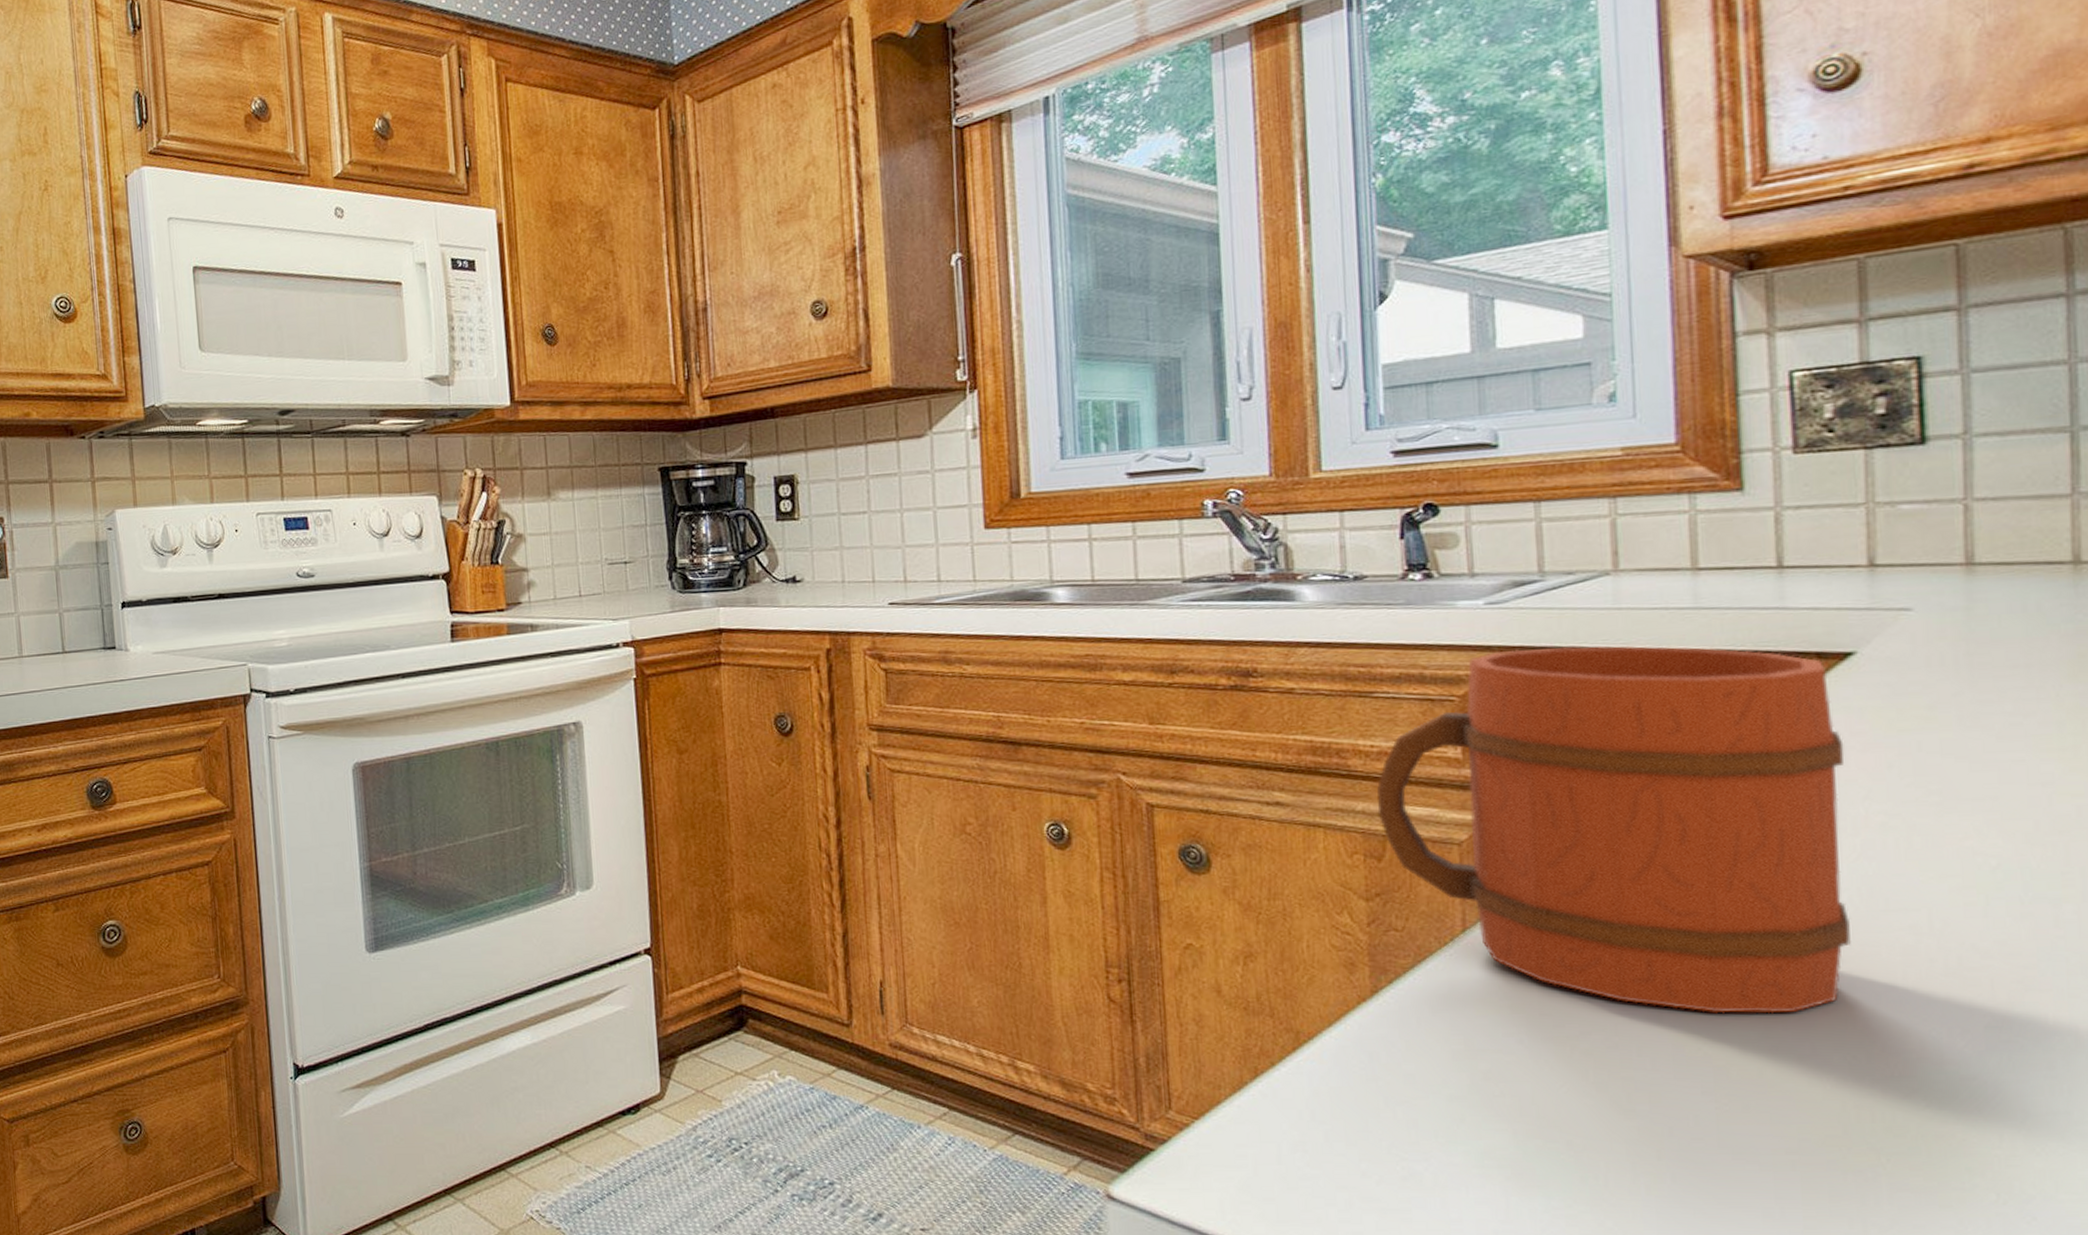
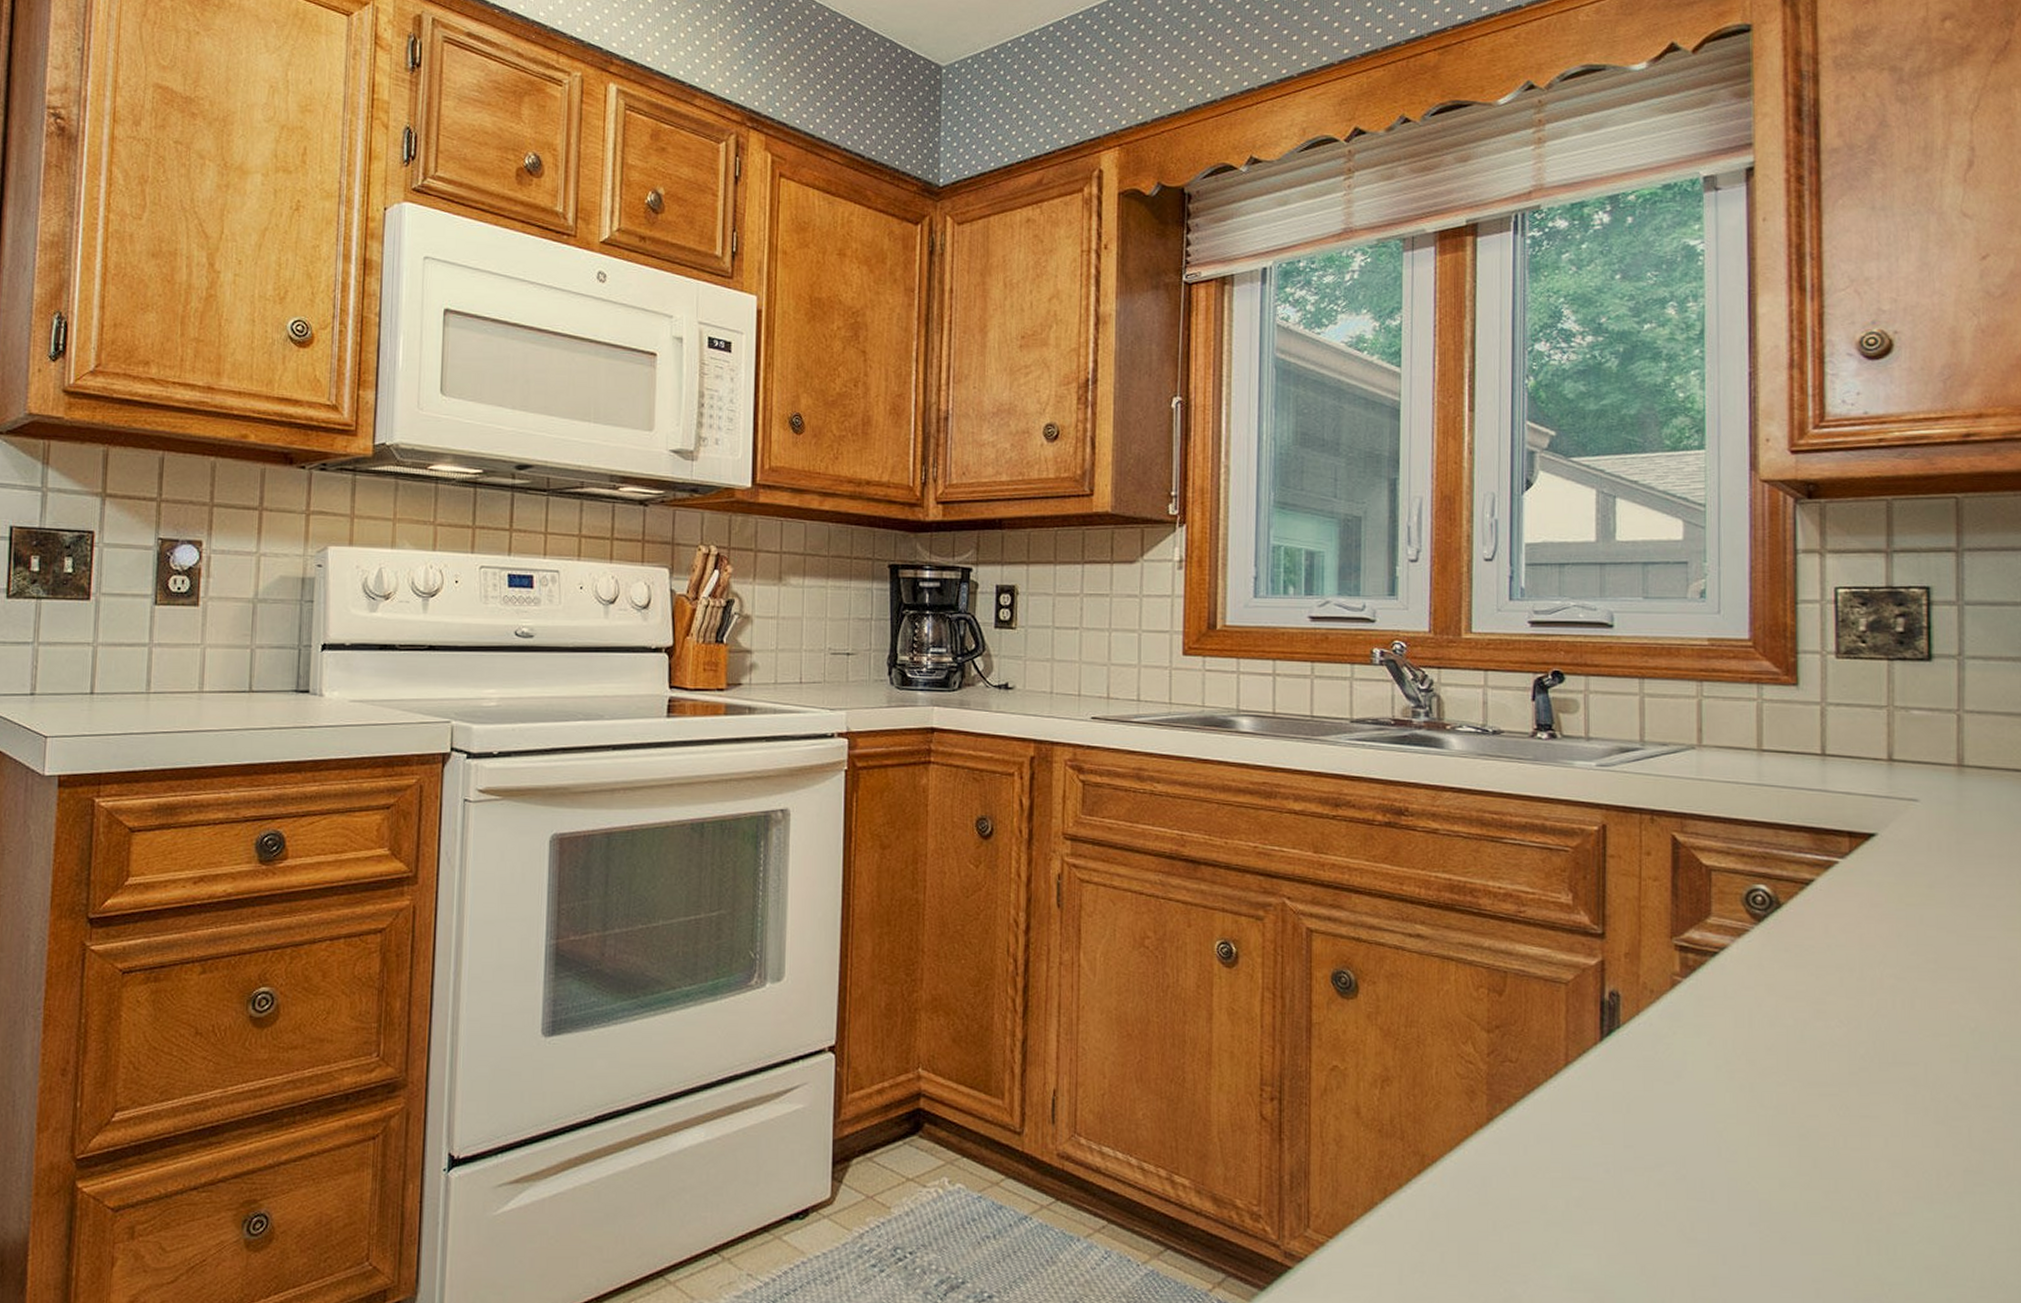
mug: present [1377,645,1851,1014] -> none [1501,809,1867,1153]

